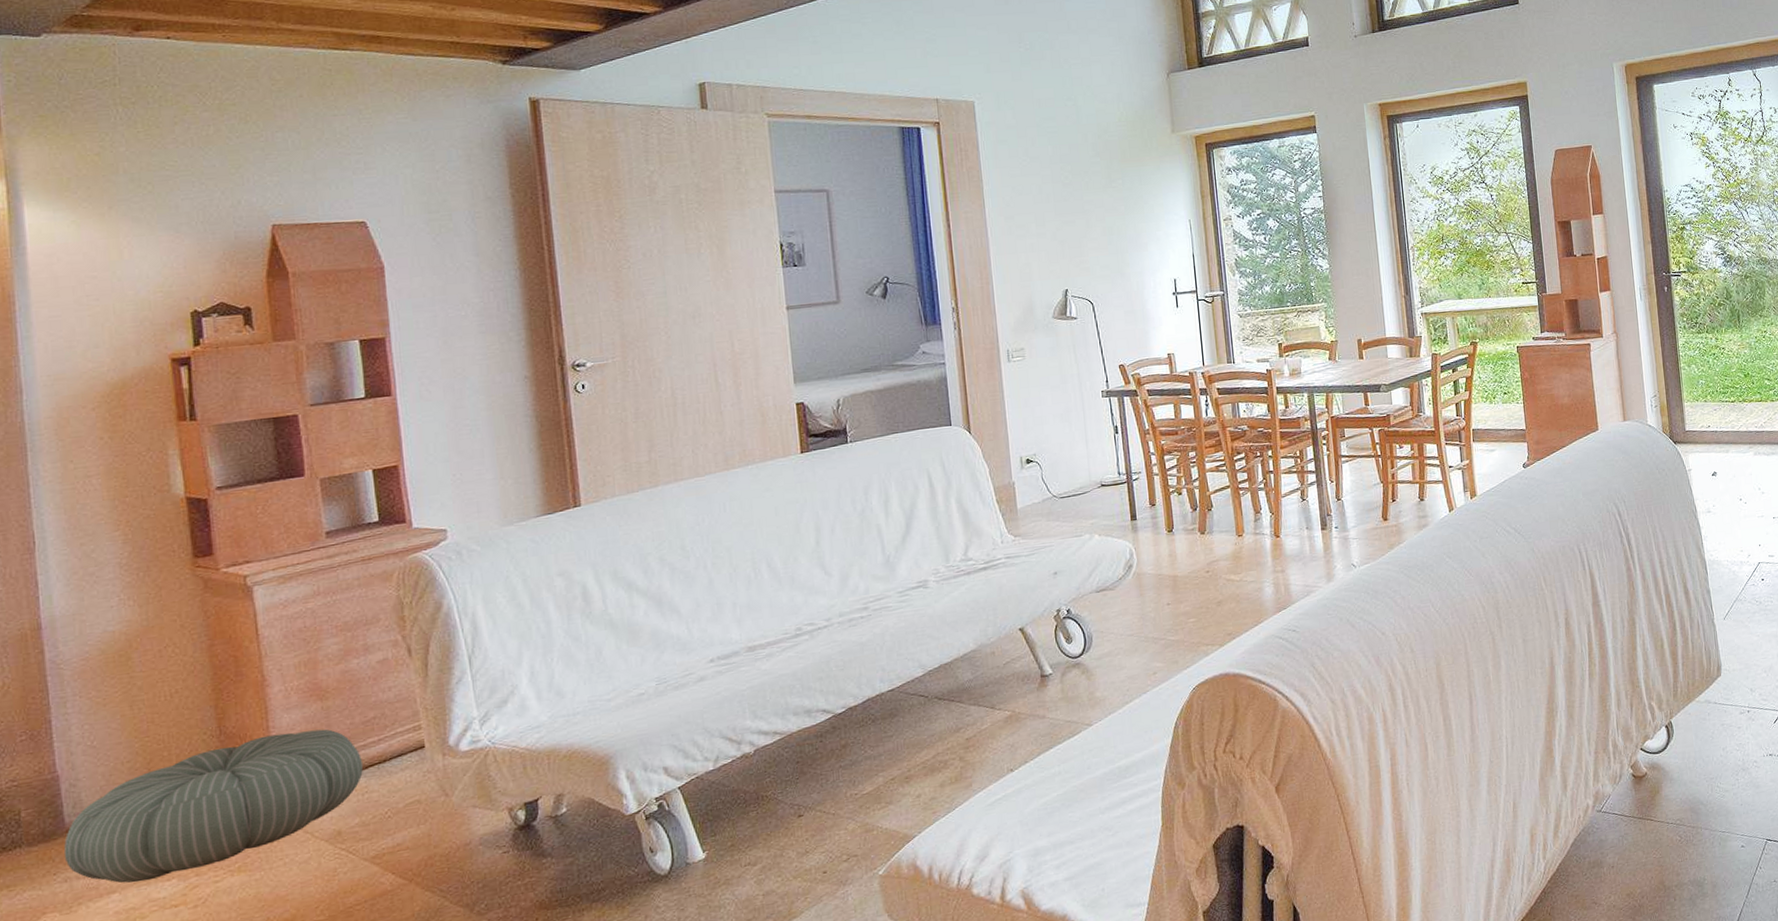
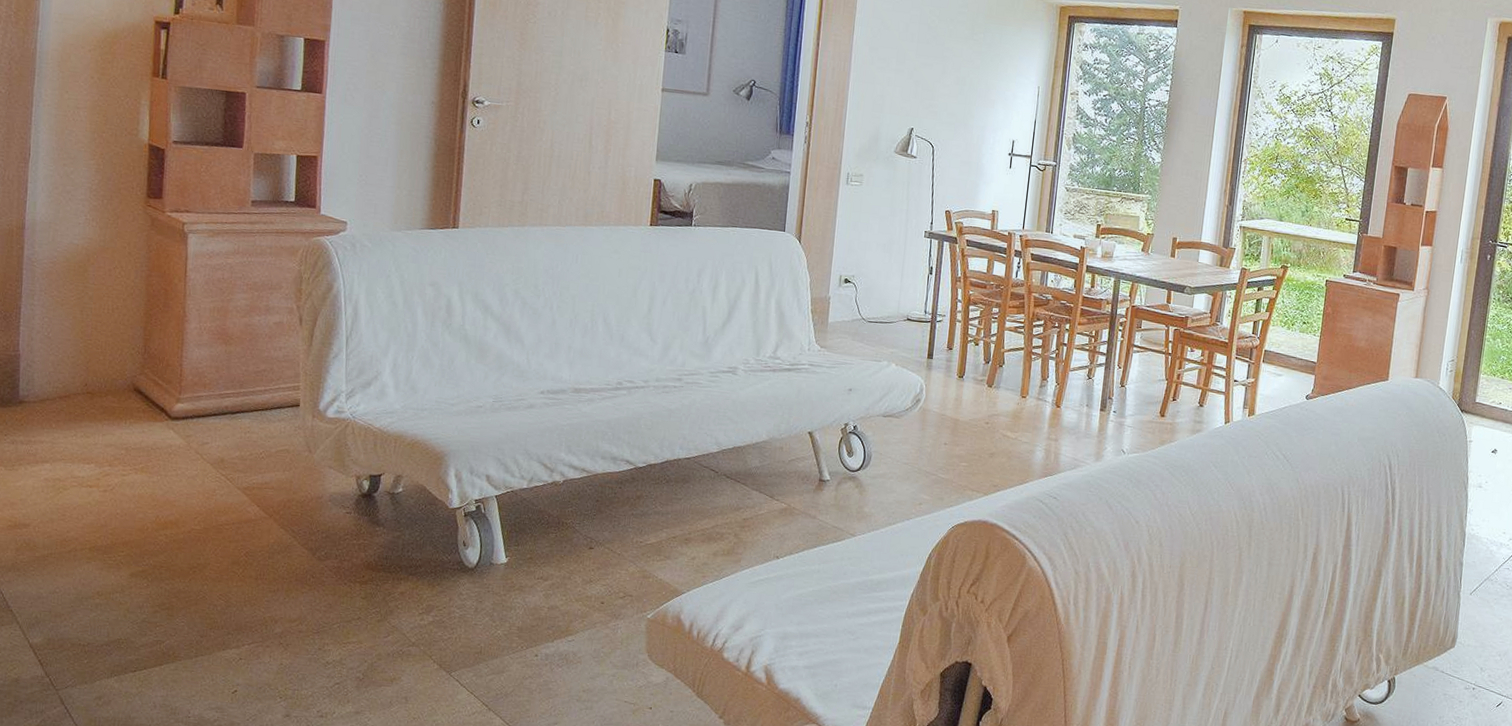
pouf: present [63,729,363,883] -> none [14,363,249,460]

